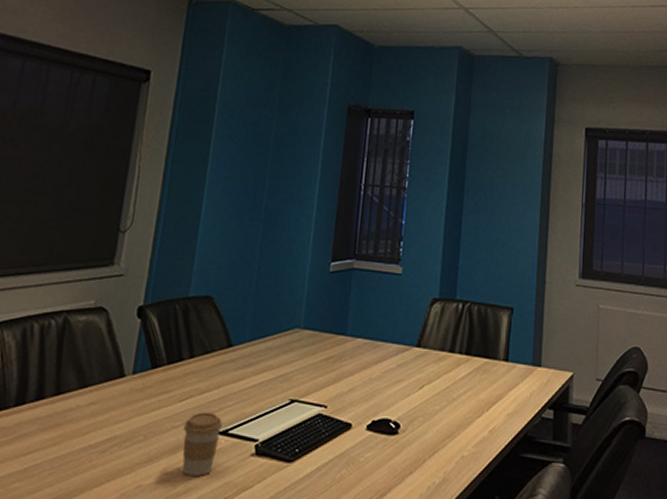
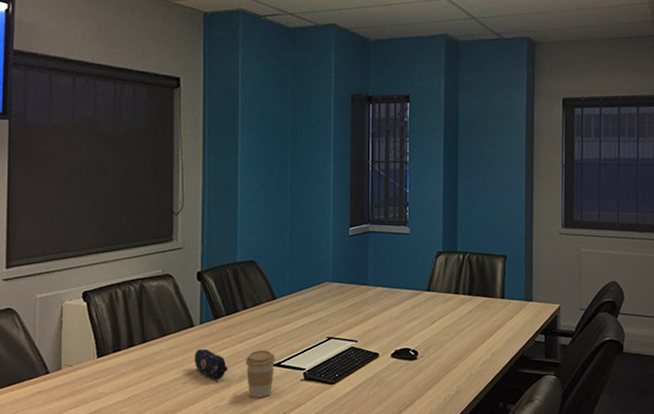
pencil case: none [118,407,160,451] -> present [195,349,228,381]

